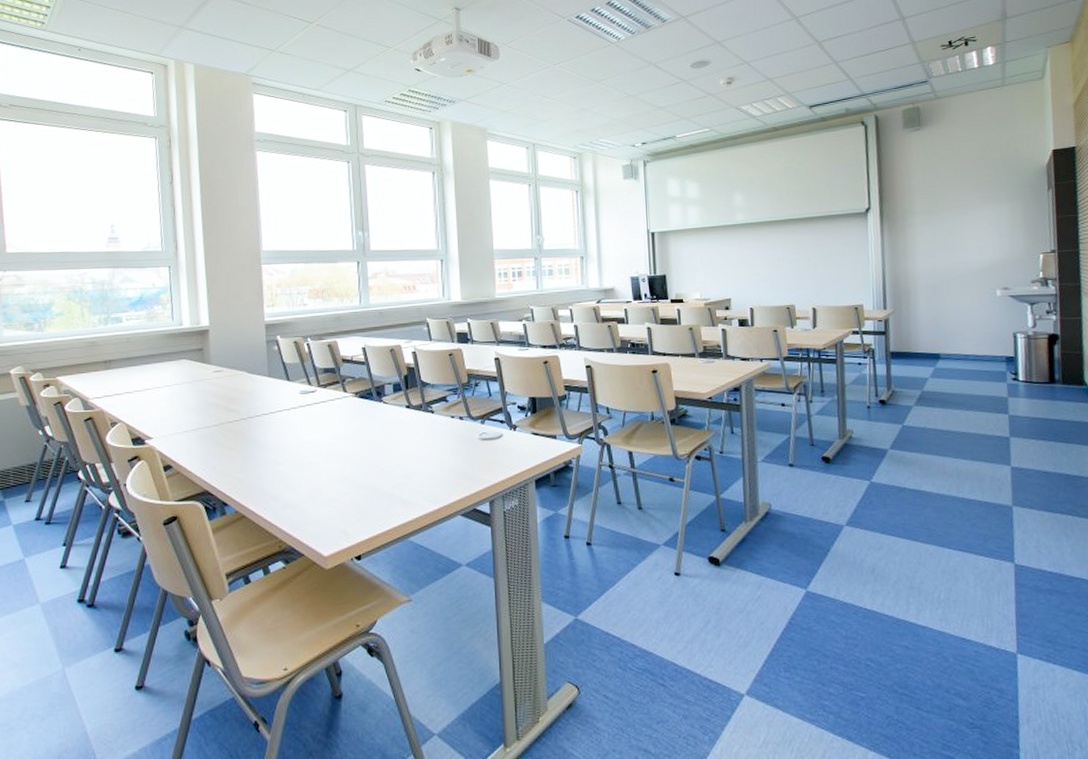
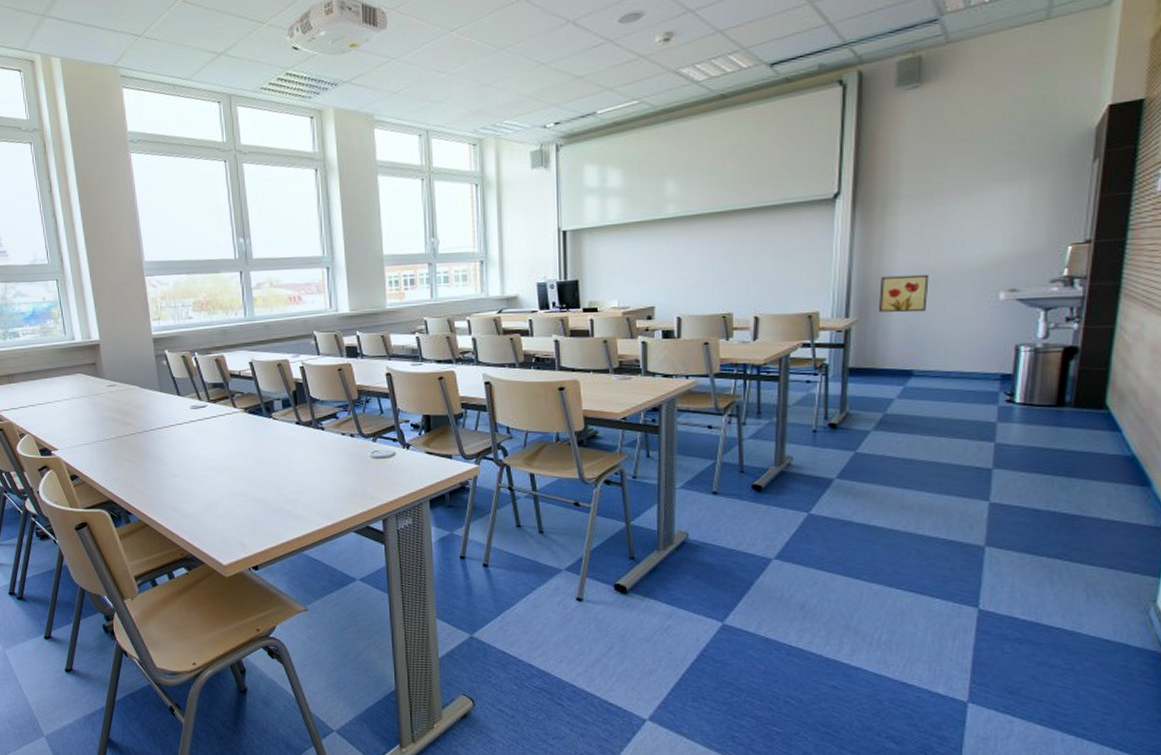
wall art: none [907,274,945,306] -> present [878,274,929,313]

